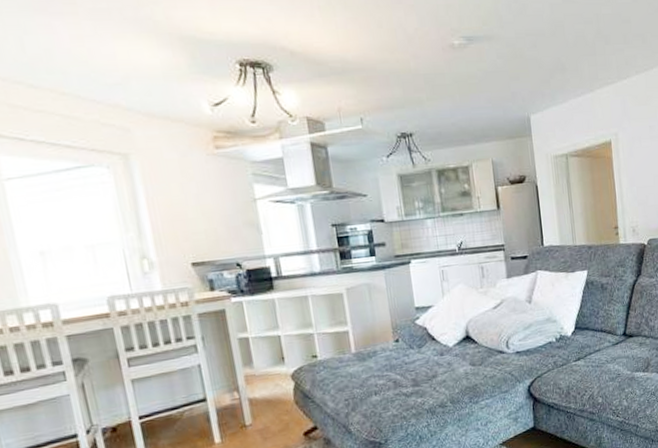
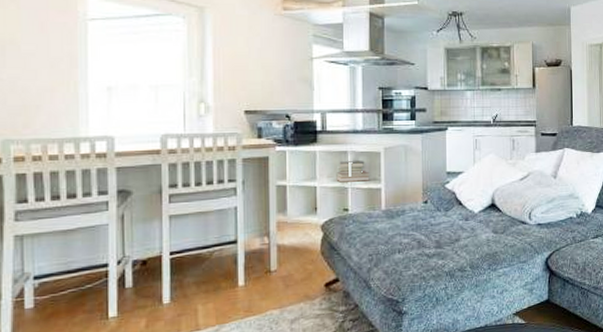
books: none [299,304,335,329] -> present [336,161,370,183]

